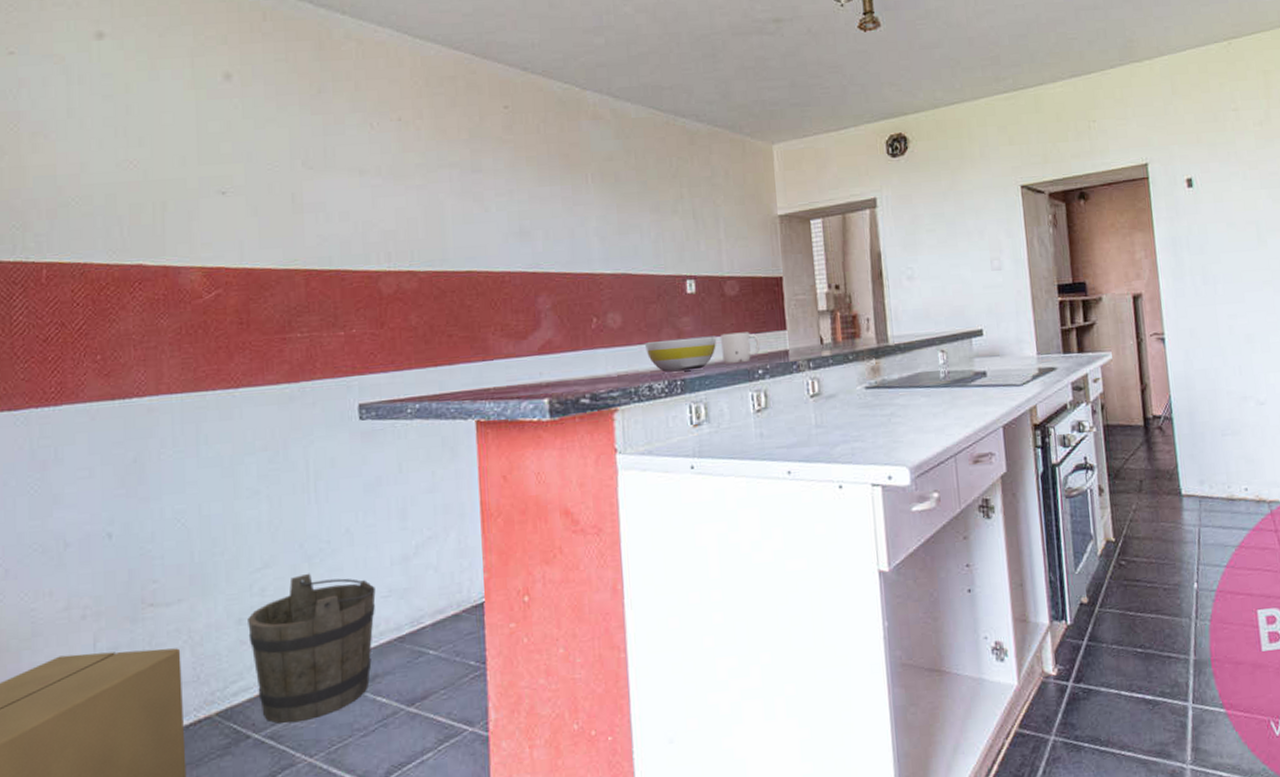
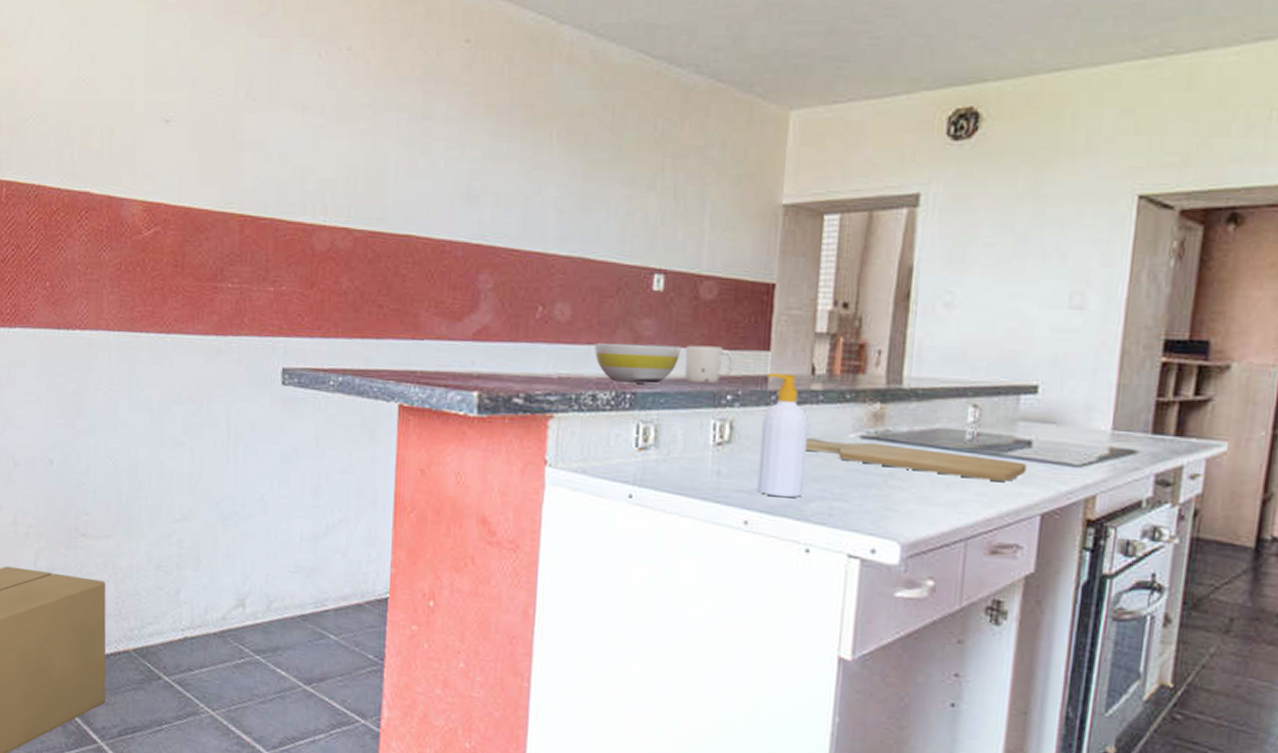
bucket: present [248,573,376,723] -> none [165,533,284,676]
soap bottle: none [786,345,829,447] -> present [758,372,809,498]
chopping board: none [825,388,987,409] -> present [805,438,1027,482]

